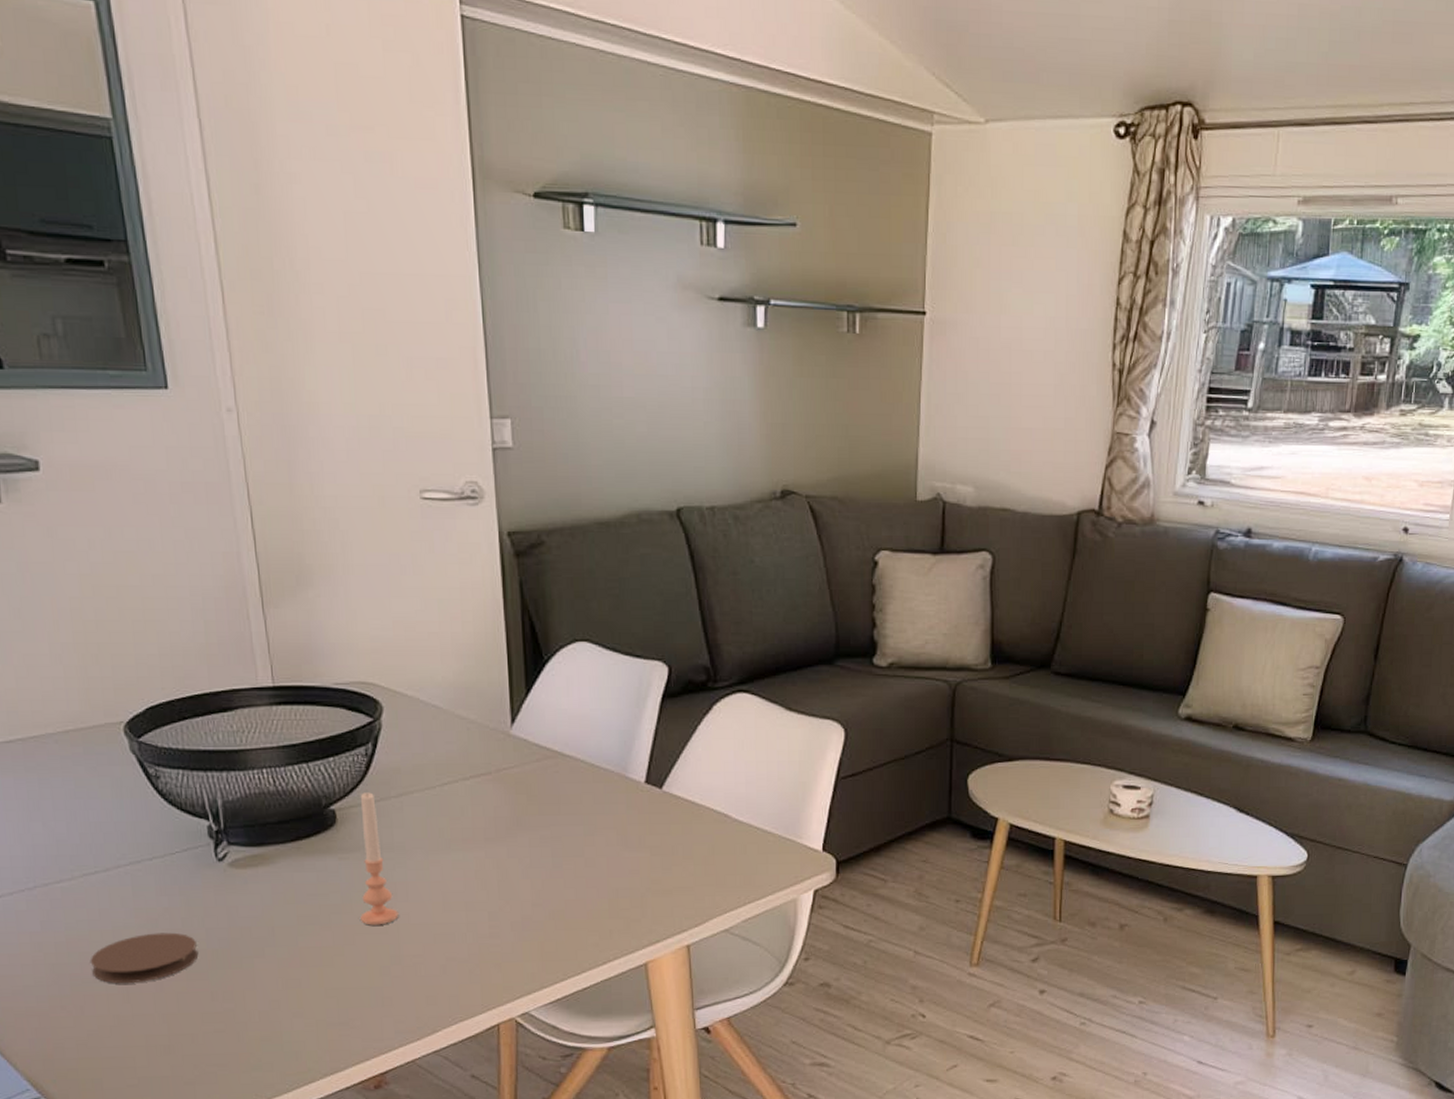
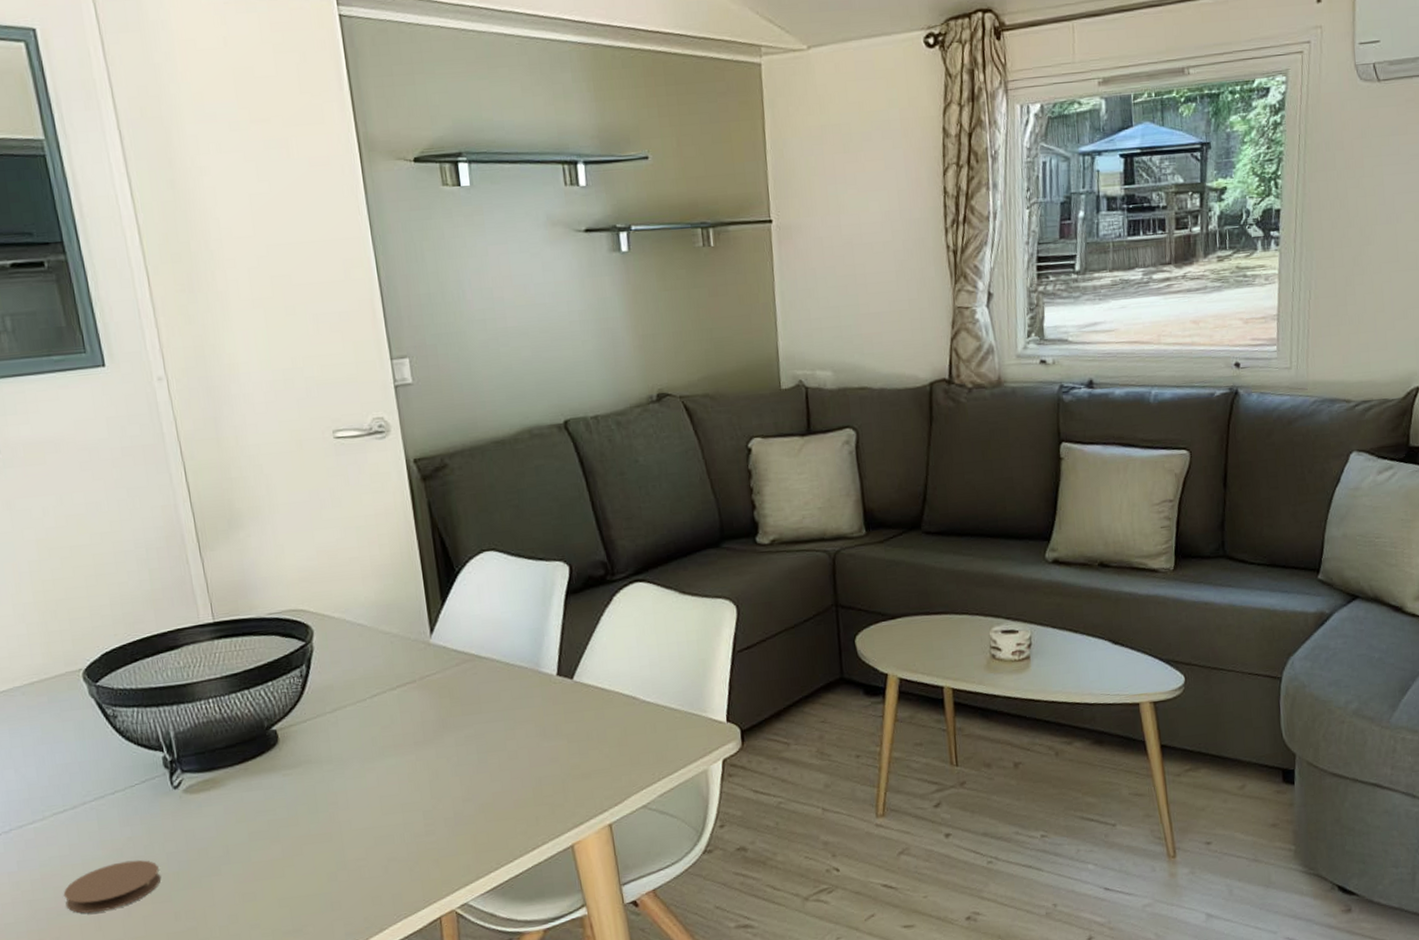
candle: present [360,792,399,926] -> none [298,710,341,835]

